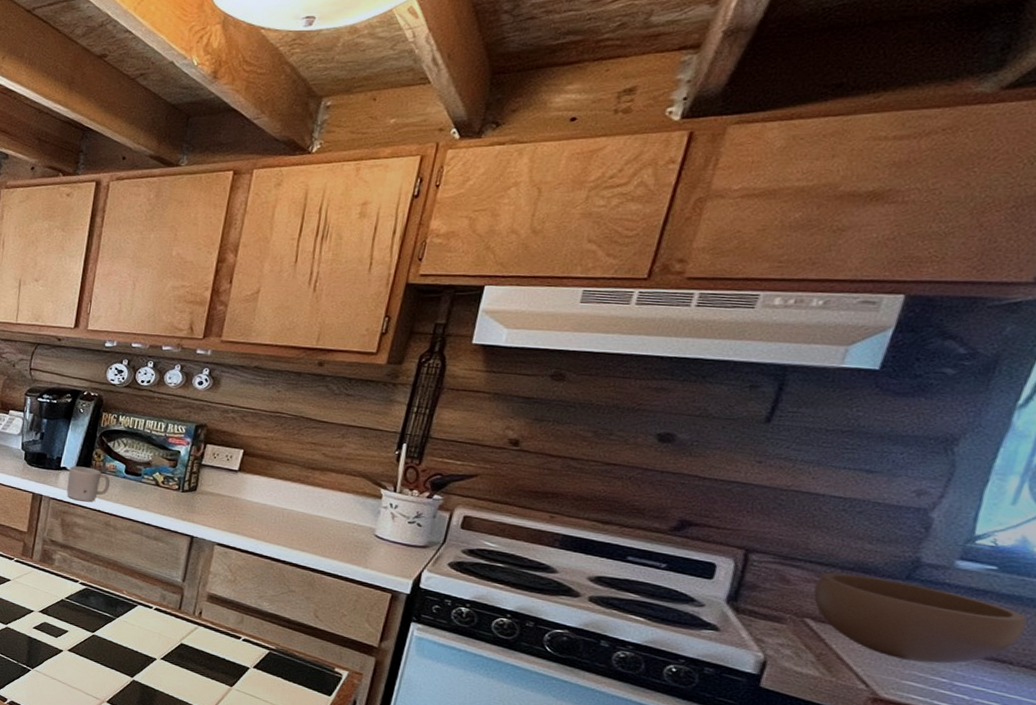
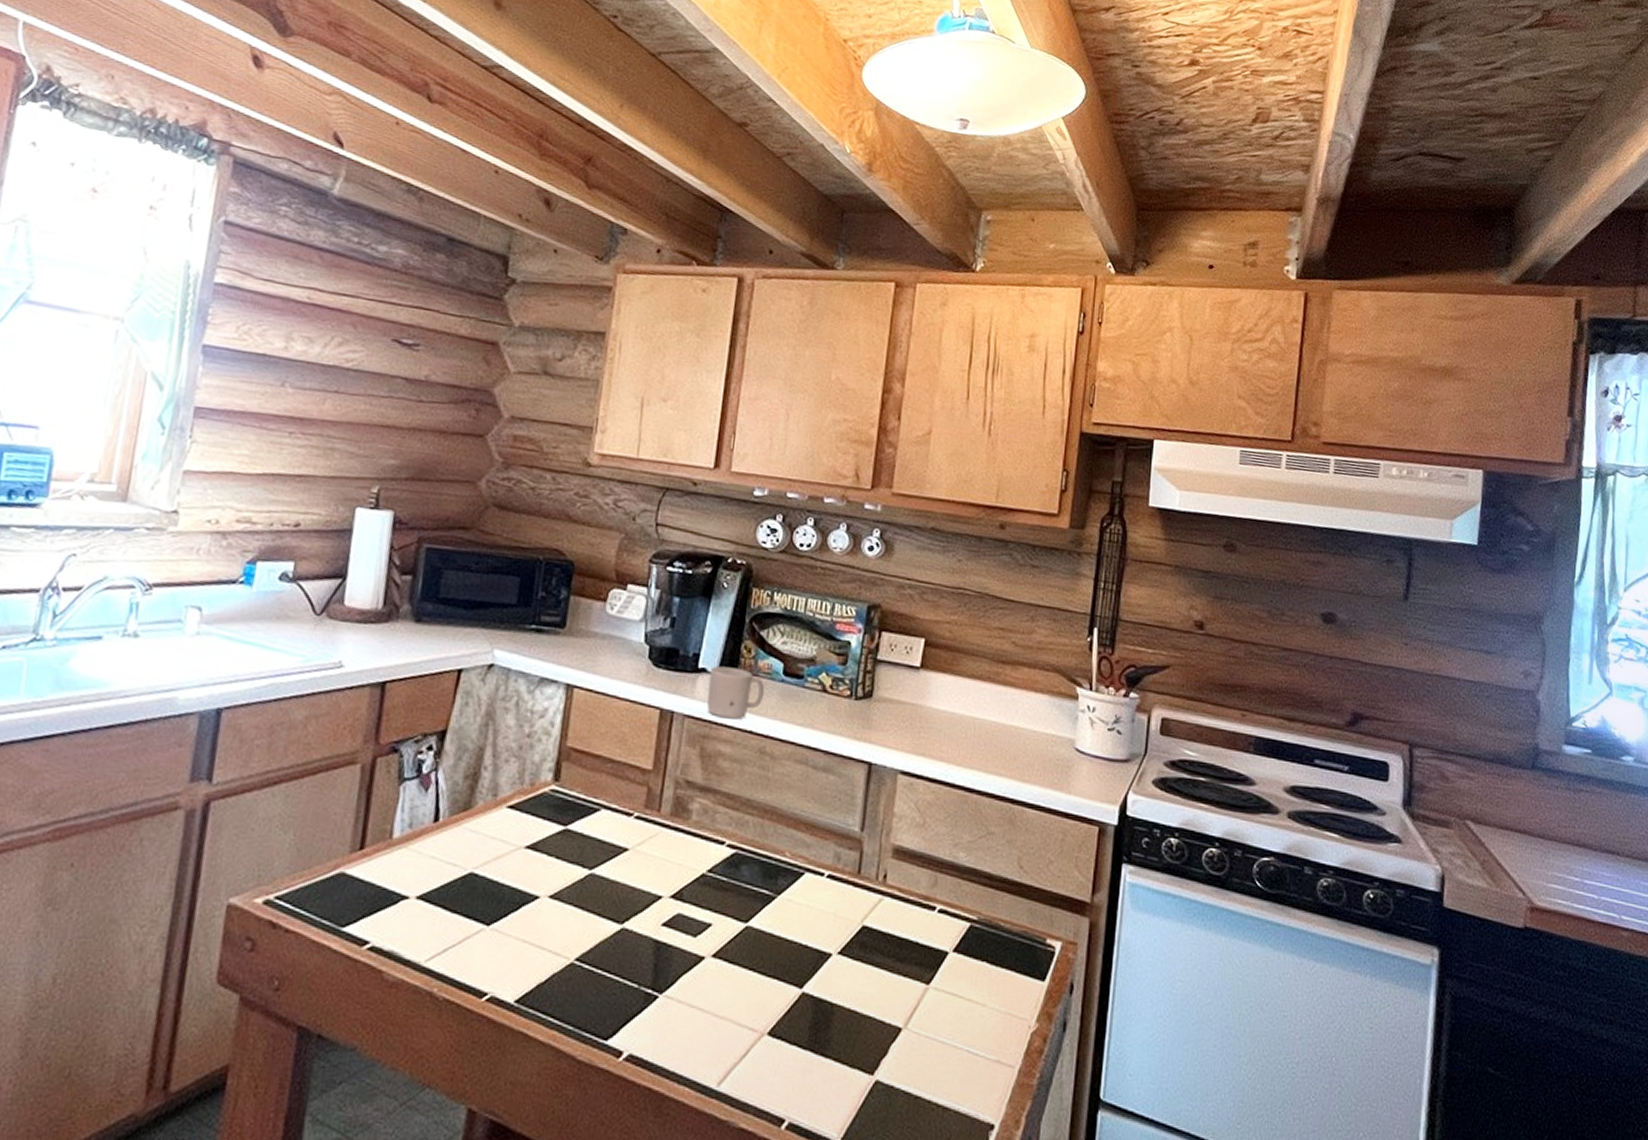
bowl: present [813,572,1027,664] -> none [1468,765,1620,861]

